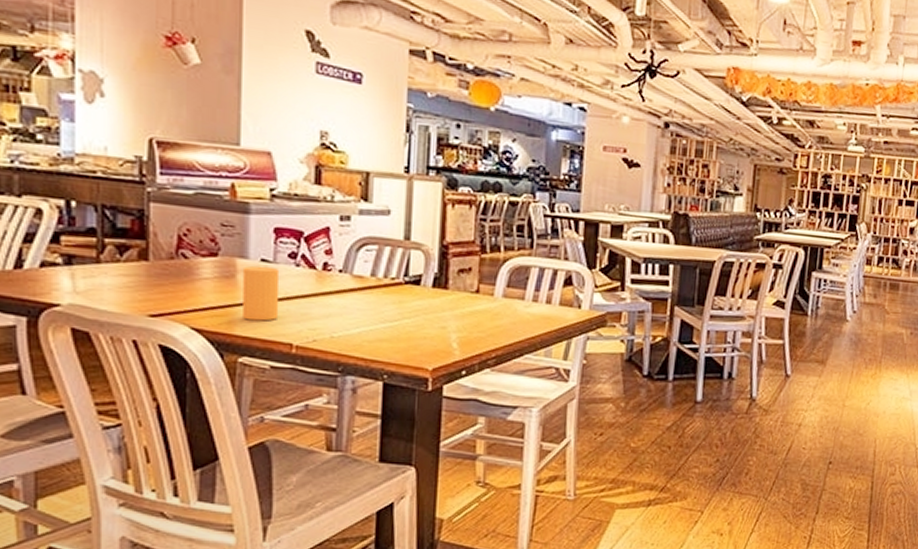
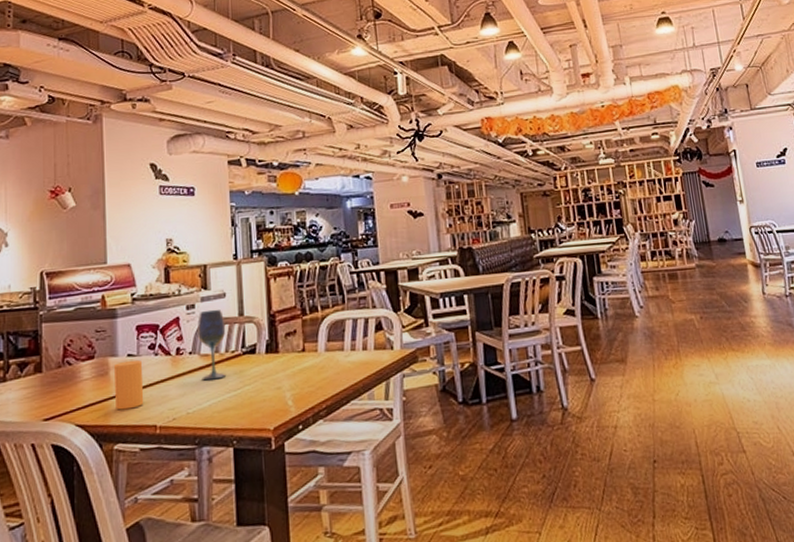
wineglass: none [352,225,387,306] -> present [197,309,226,381]

